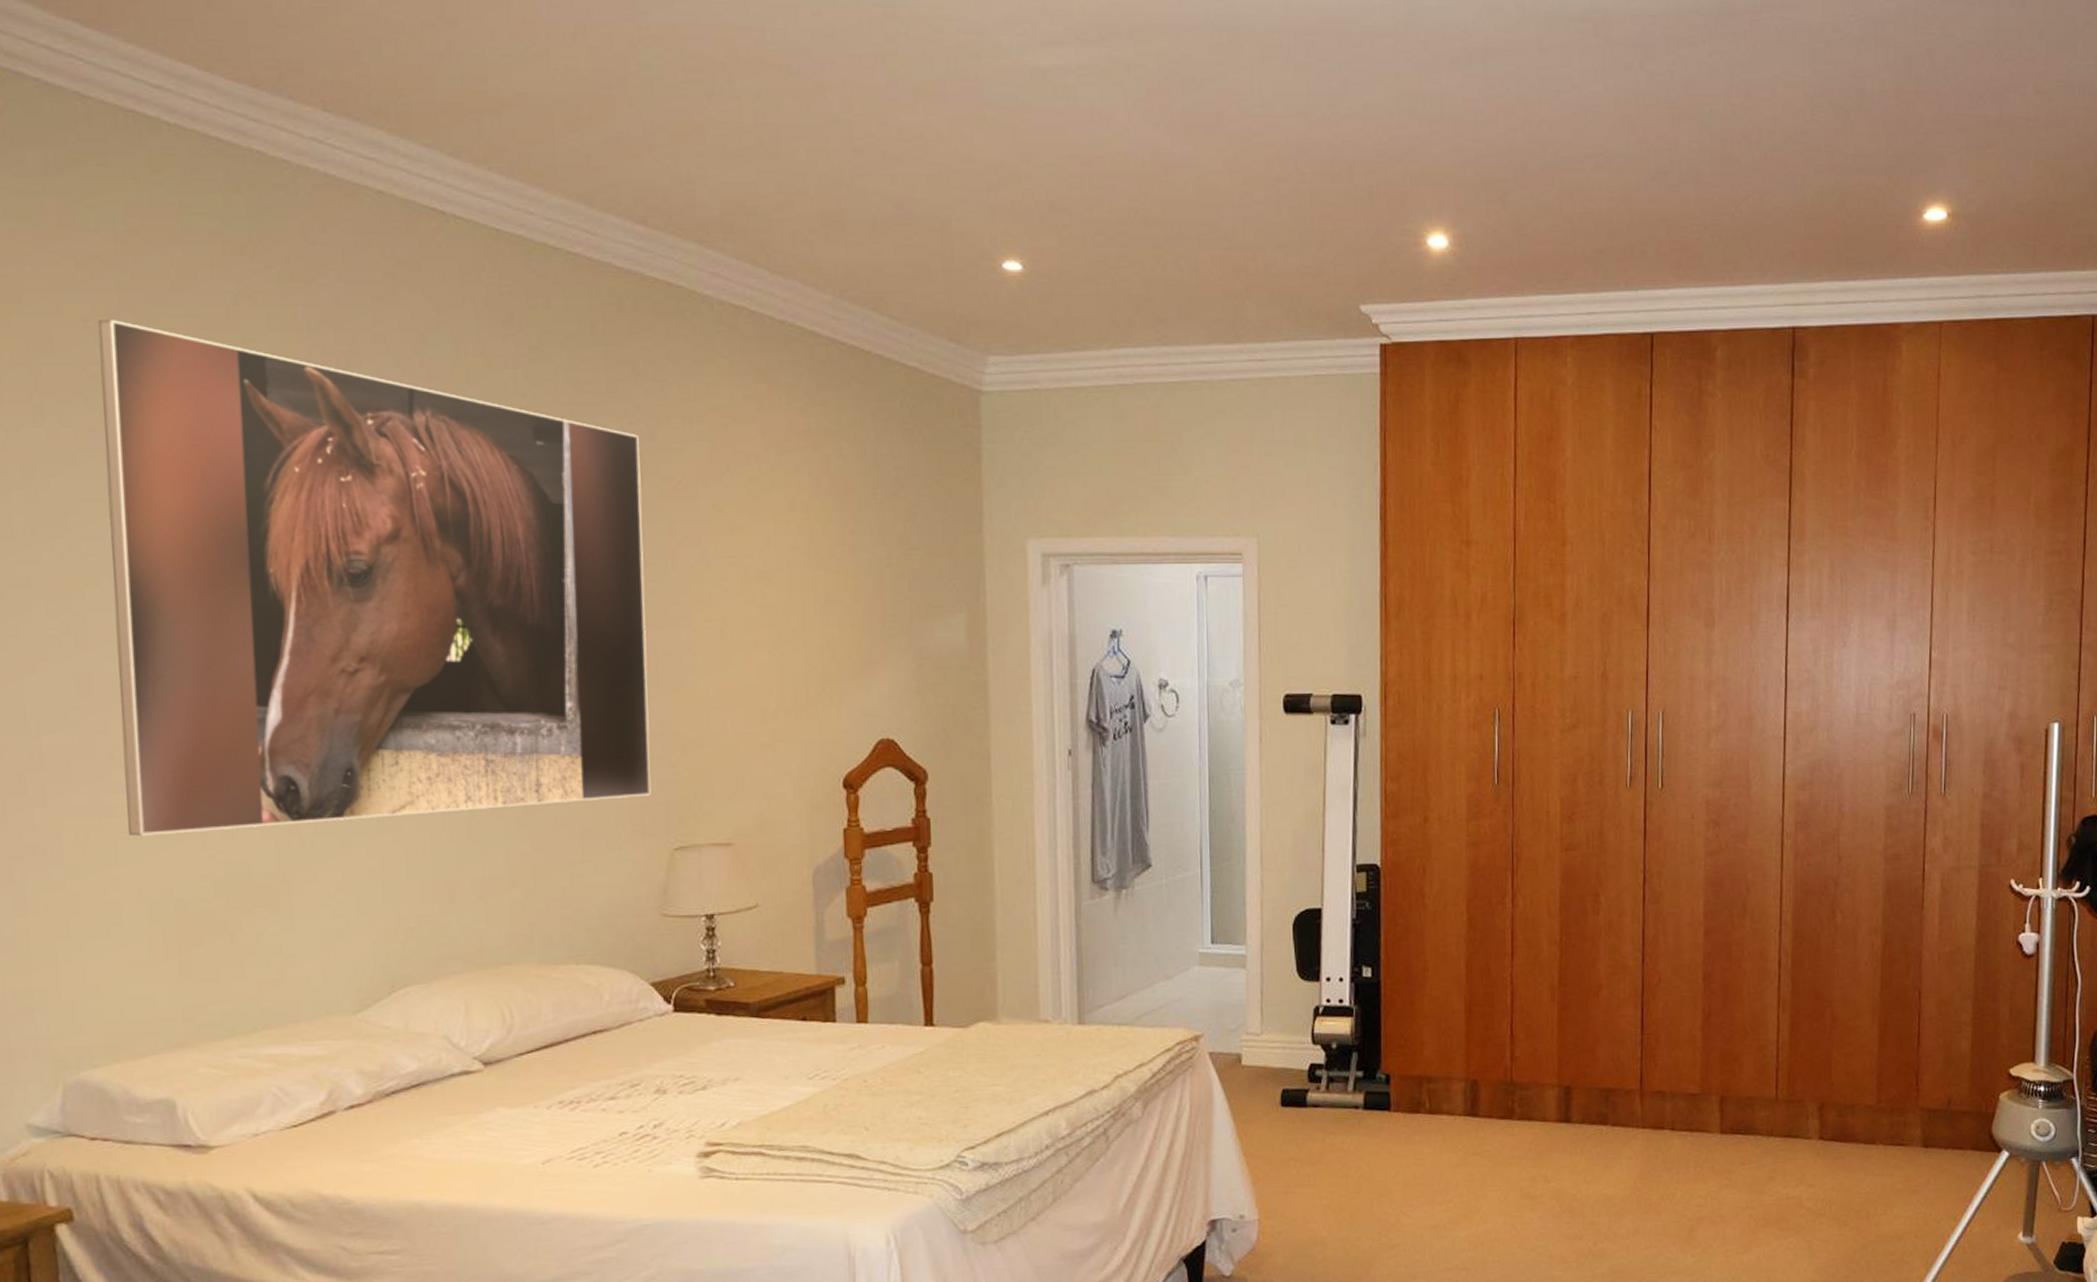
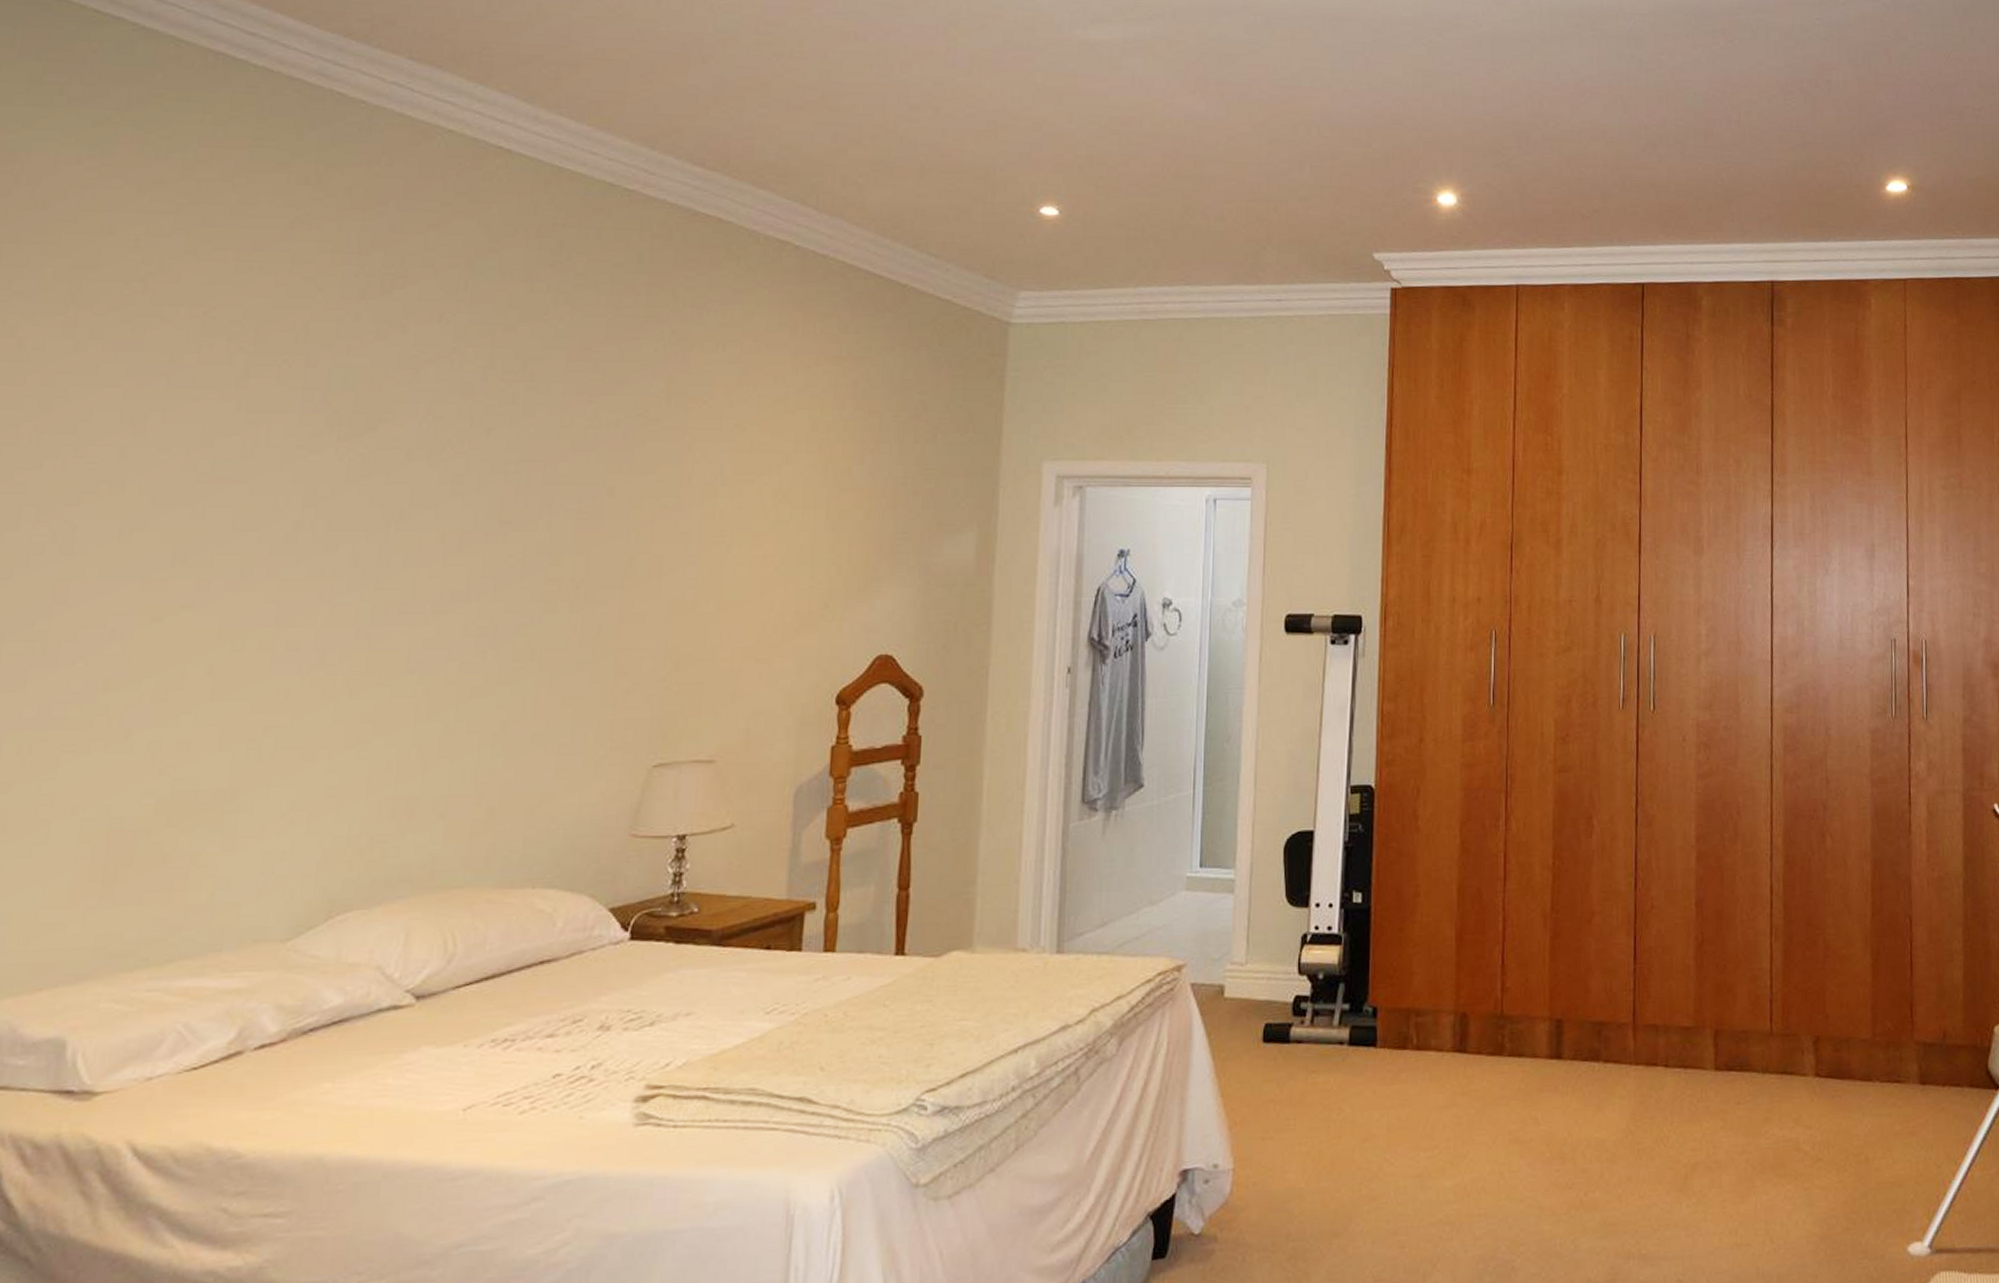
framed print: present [97,320,651,837] -> none [74,240,671,750]

